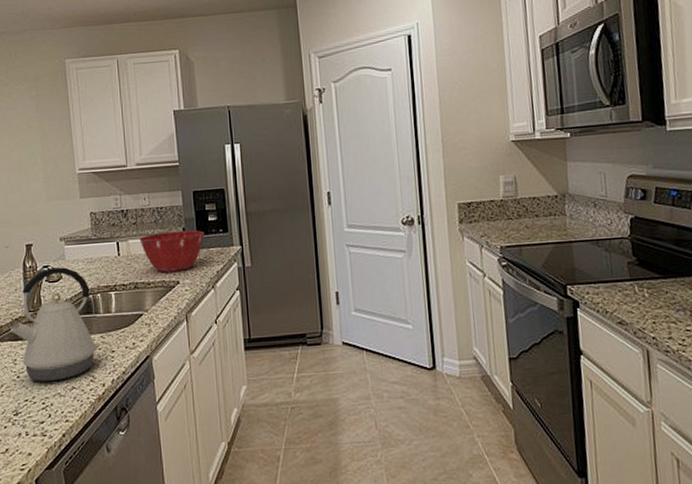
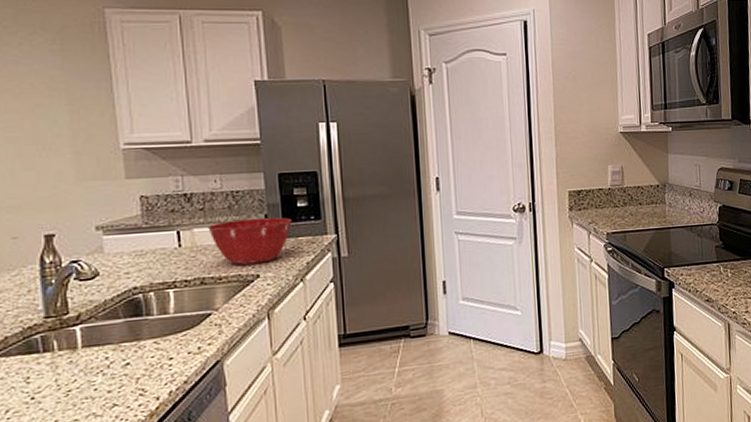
kettle: present [11,267,99,382] -> none [21,261,152,402]

